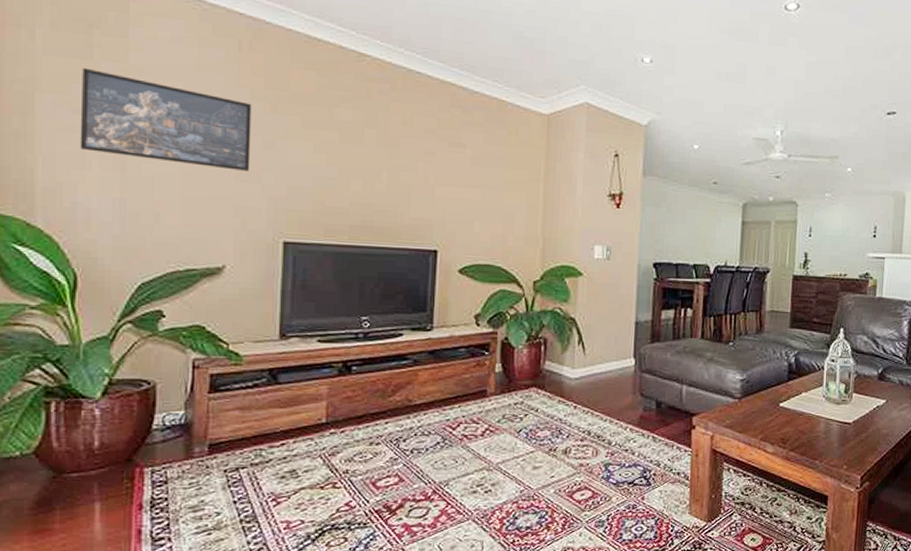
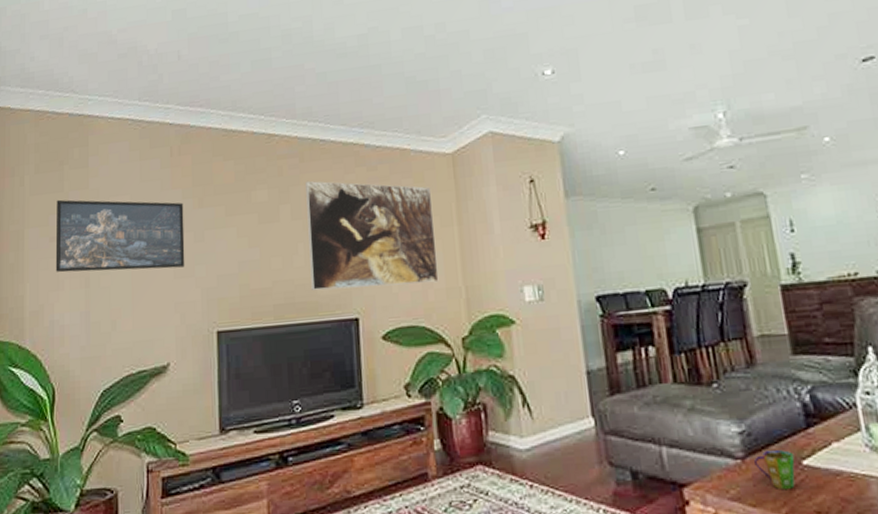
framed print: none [392,110,524,230] -> present [306,180,439,290]
cup: none [747,395,775,423] -> present [754,450,795,491]

